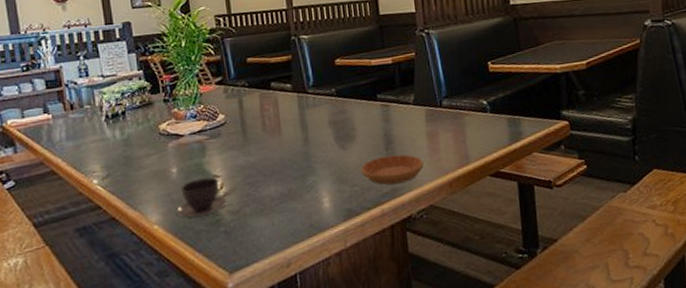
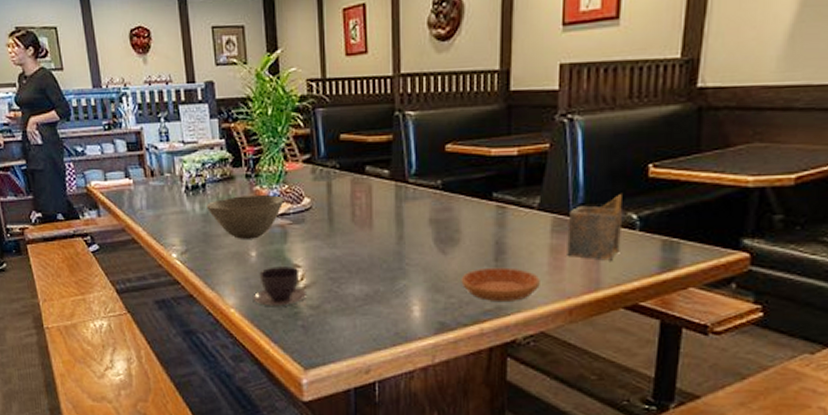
bowl: none [127,115,201,159] -> present [207,195,284,239]
napkin holder: none [437,86,479,140] -> present [567,194,624,261]

